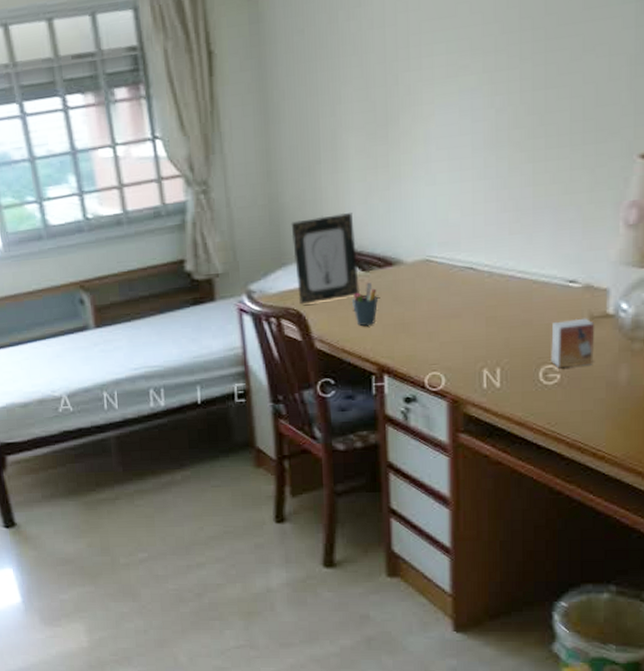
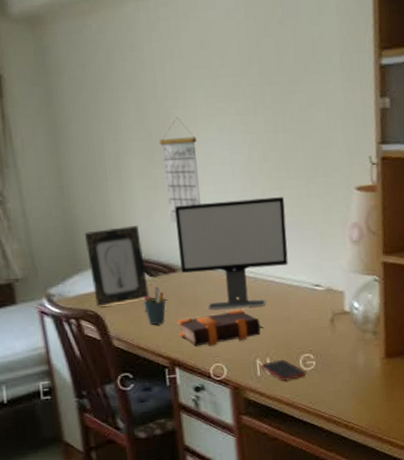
calendar: none [383,81,430,210] -> present [159,117,201,224]
bible: none [389,309,496,352] -> present [177,309,264,347]
computer monitor: none [397,172,537,310] -> present [175,197,288,310]
cell phone: none [488,370,547,397] -> present [260,359,306,382]
small box: present [551,318,595,369] -> none [306,315,339,357]

